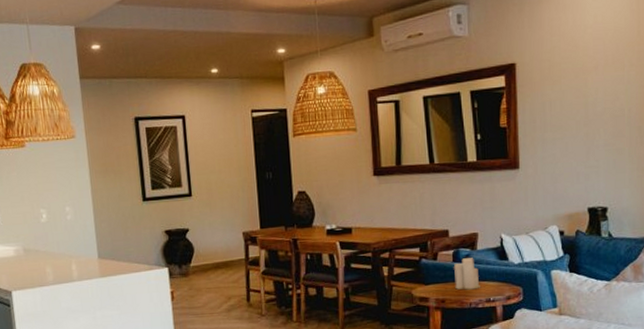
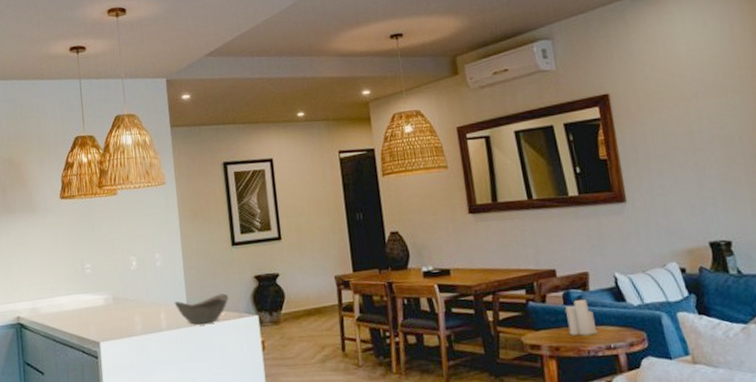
bowl: none [85,247,139,276] -> present [174,293,228,325]

